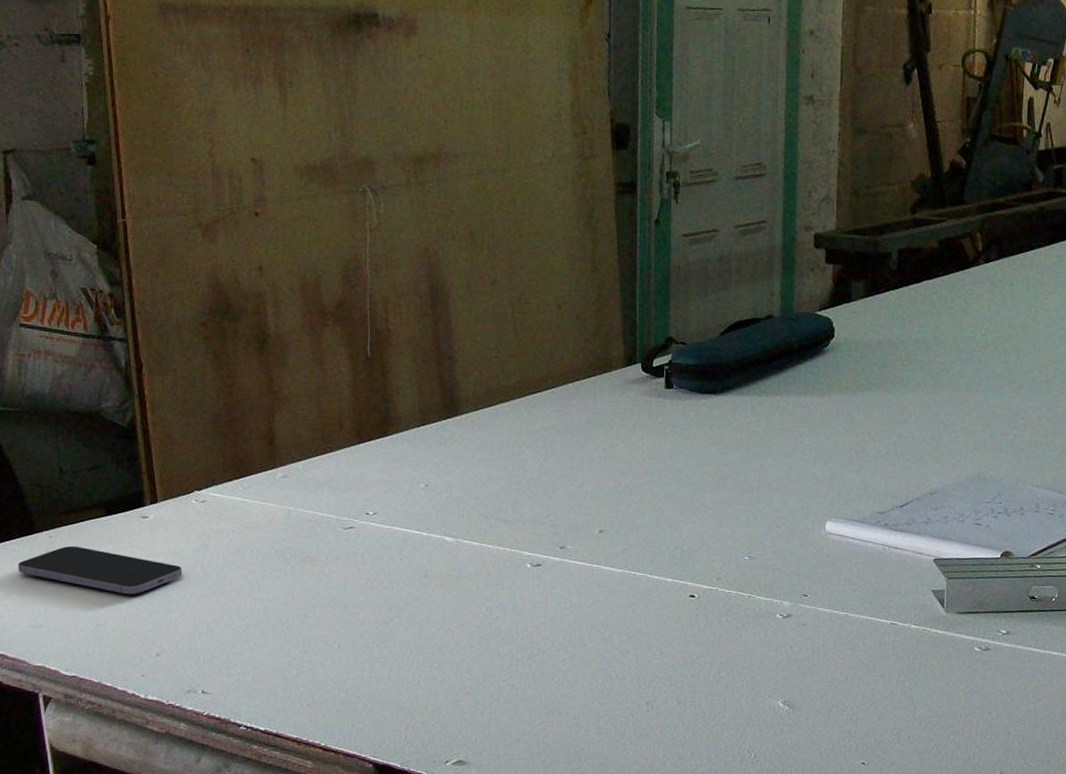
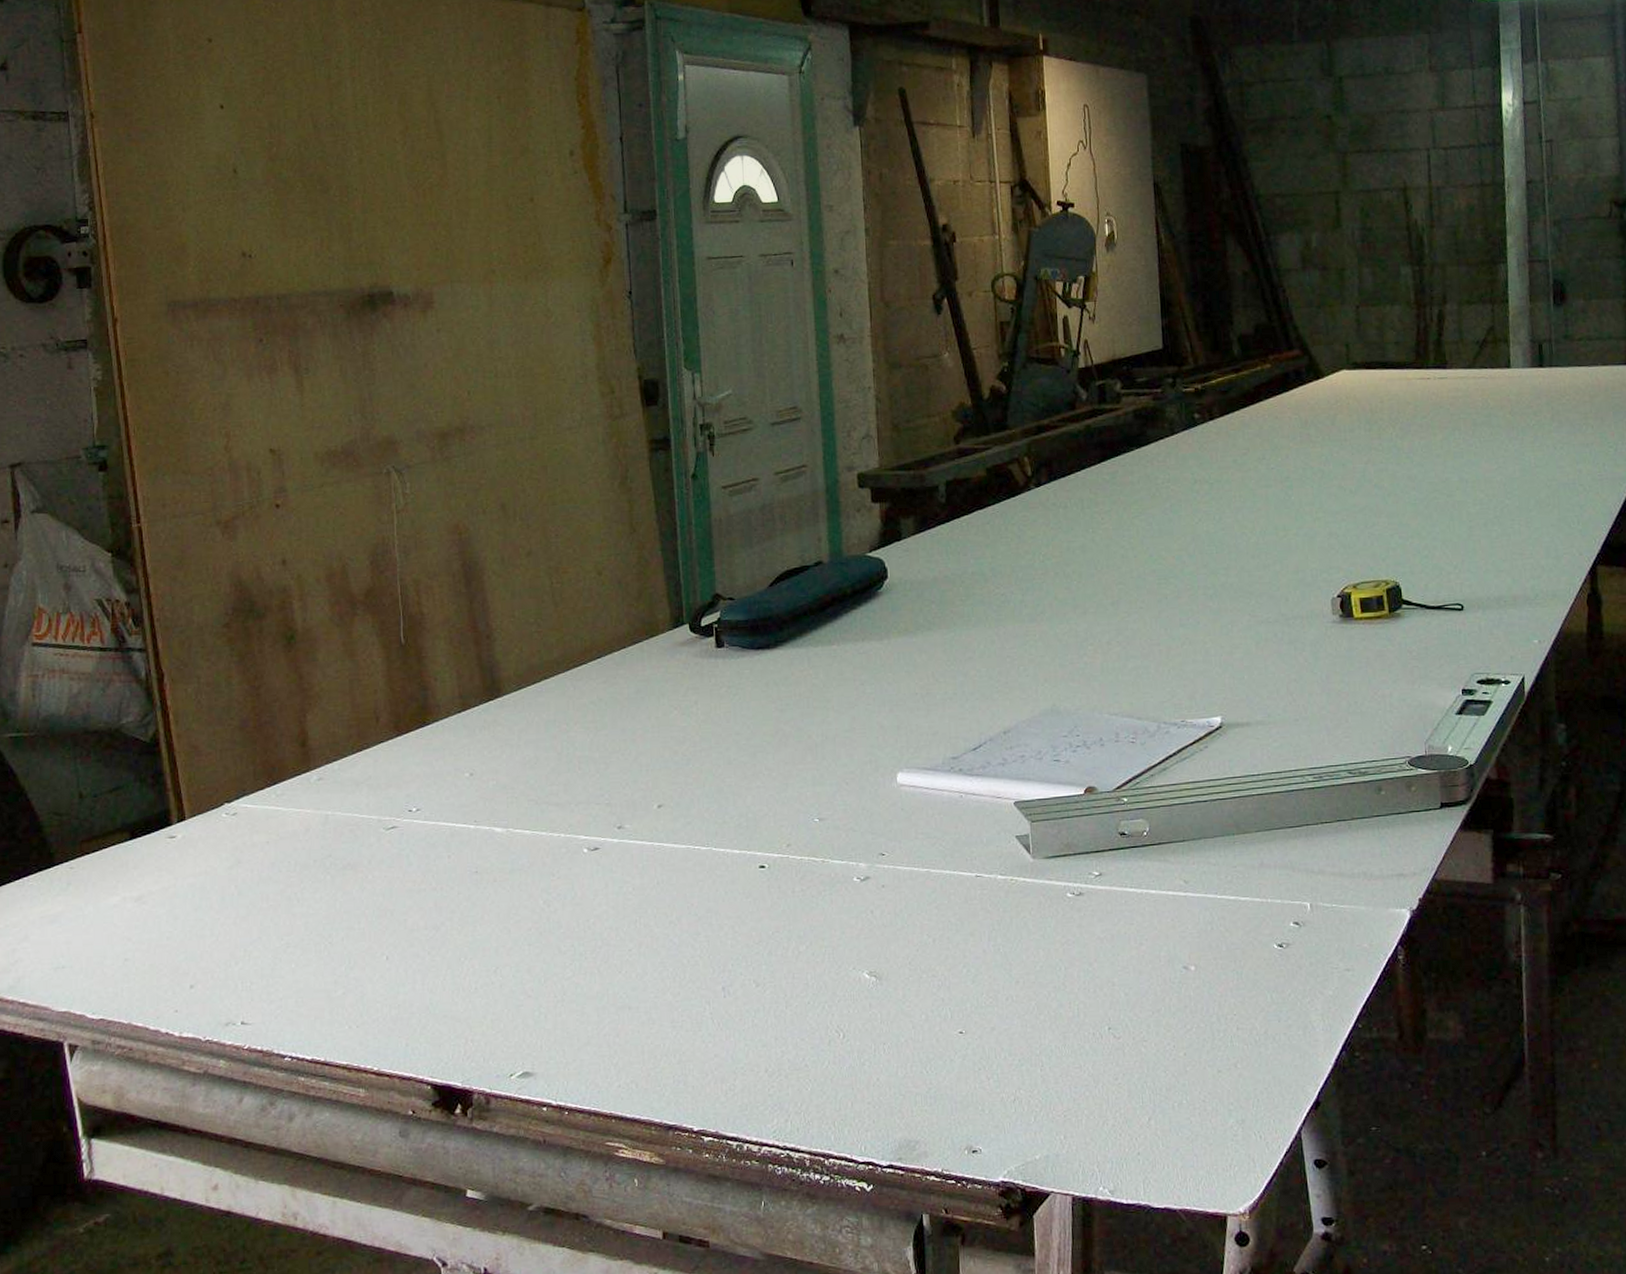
smartphone: present [17,545,183,595] -> none [37,875,215,924]

